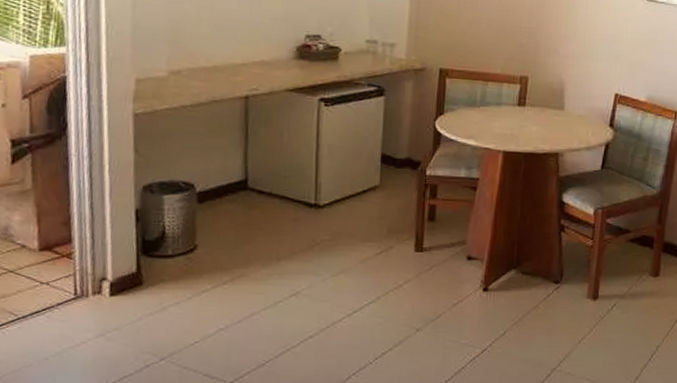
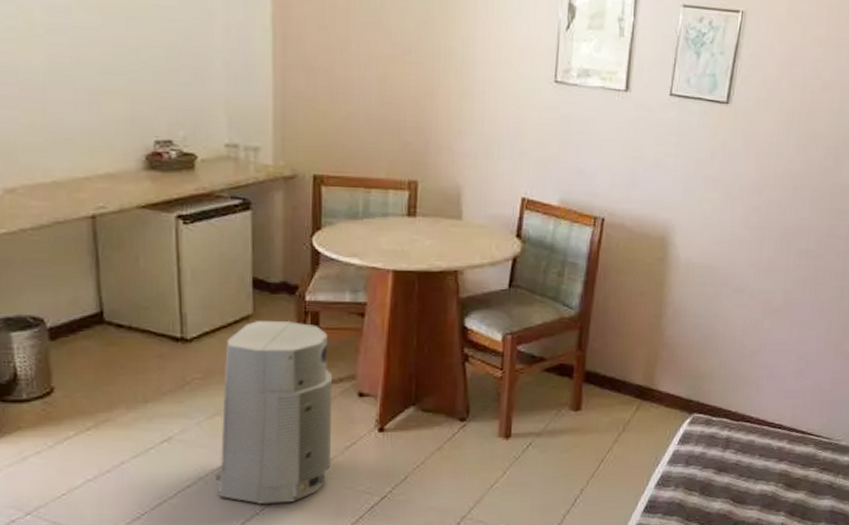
air purifier: none [335,191,446,354] -> present [215,321,333,504]

